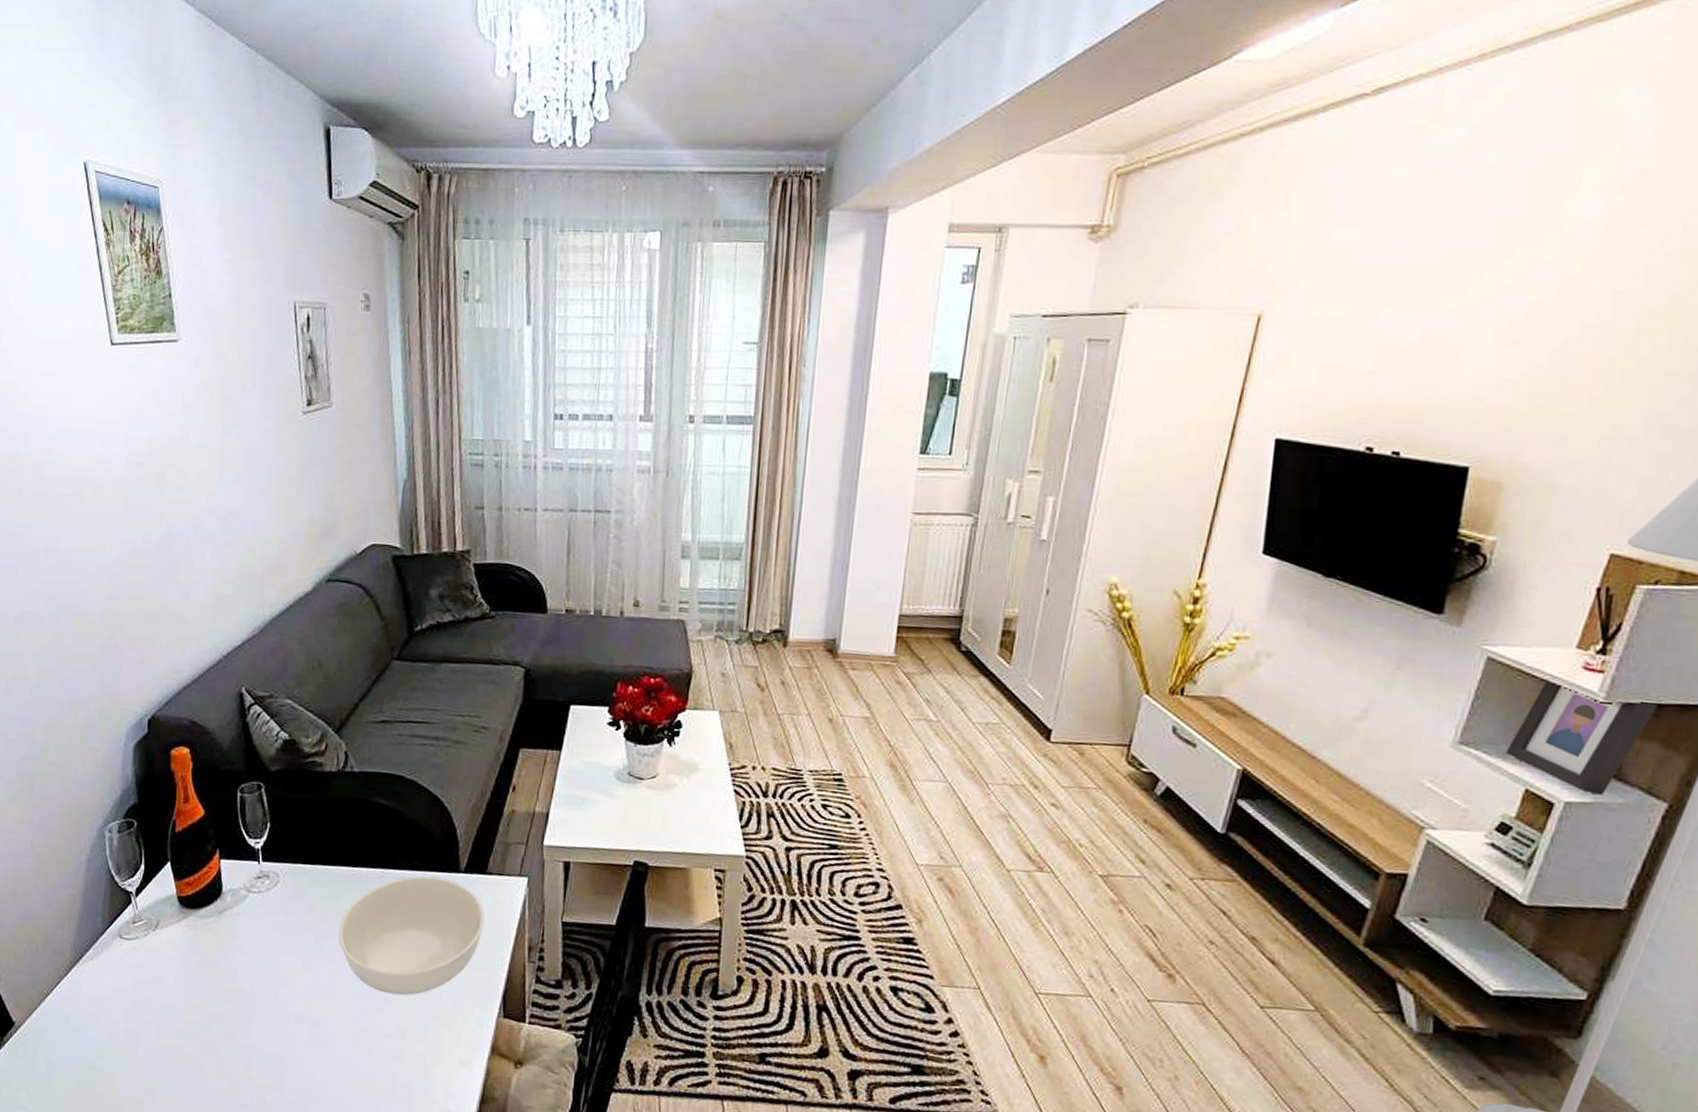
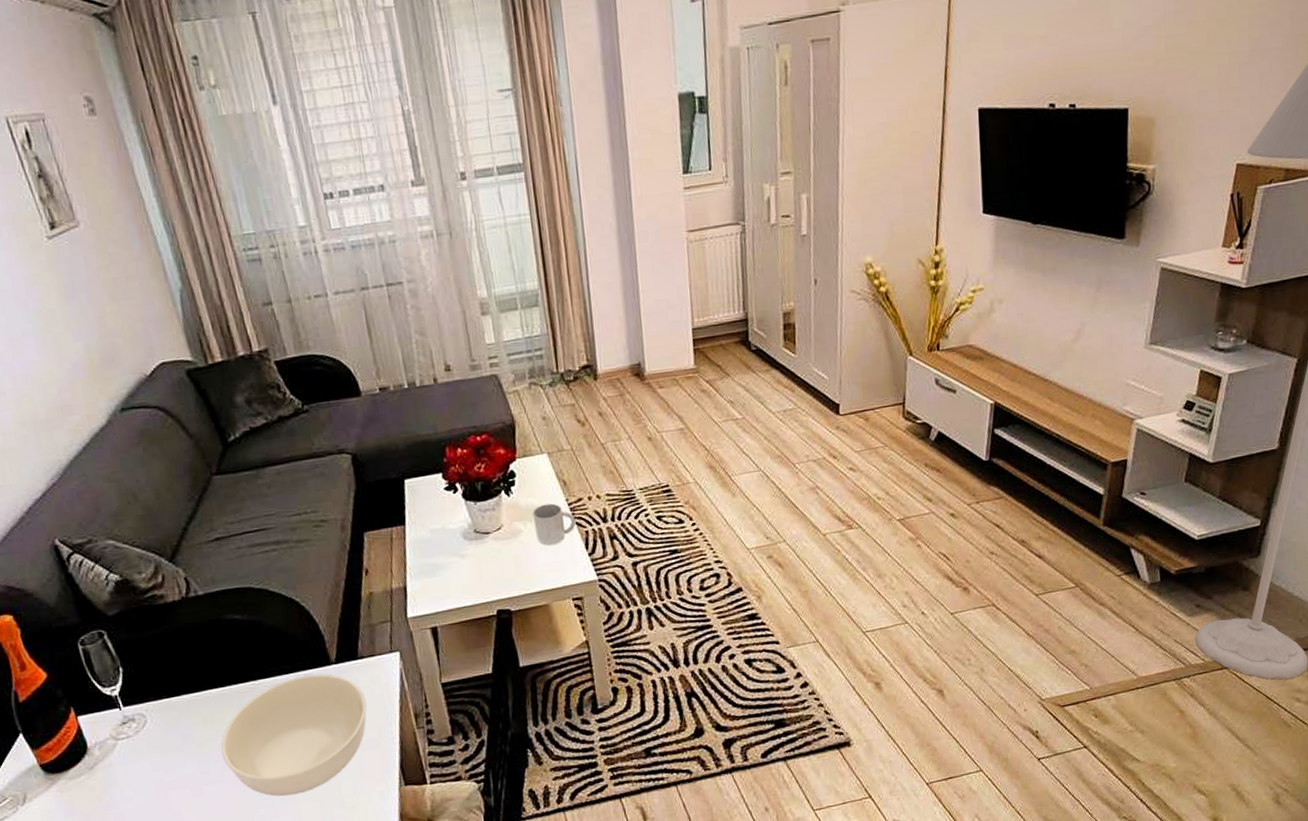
mug: none [689,763,735,809] -> present [532,503,576,547]
picture frame: present [1506,678,1661,796] -> none [1184,276,1284,363]

